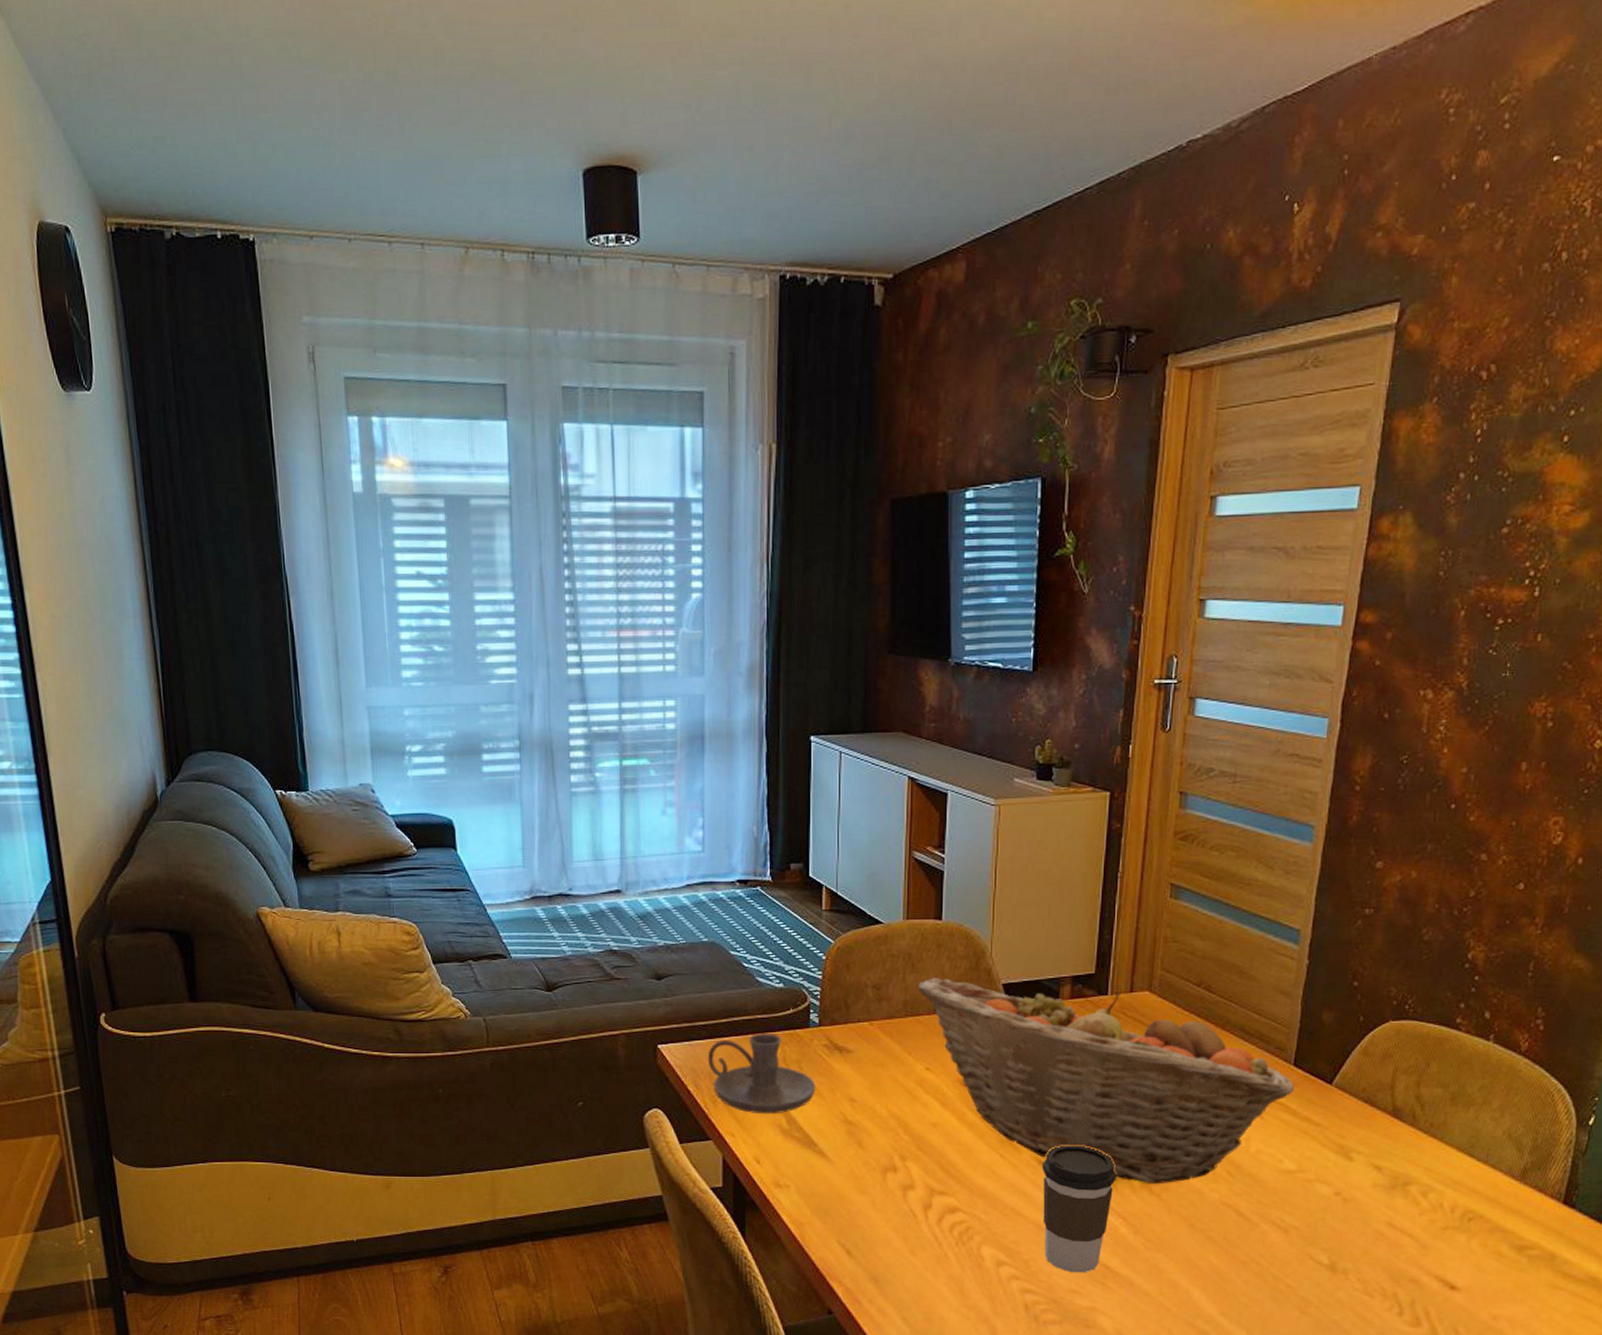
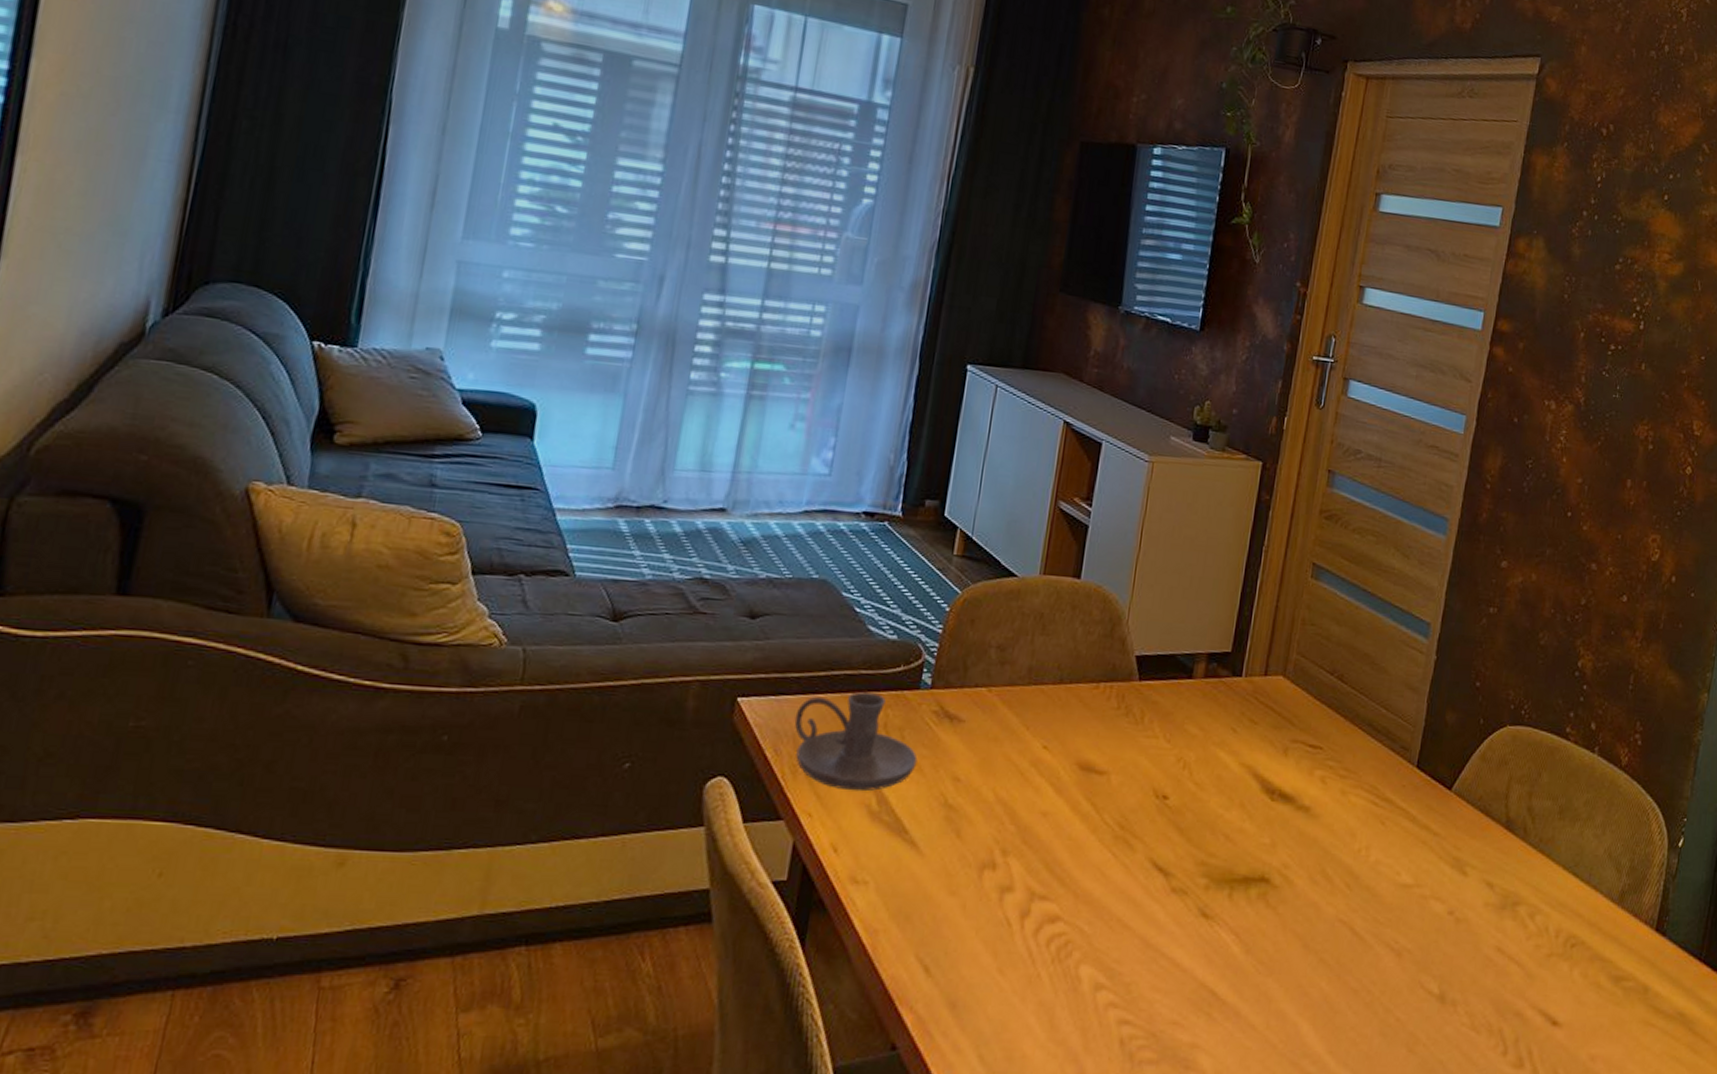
fruit basket: present [918,977,1294,1184] -> none [1046,642,1416,896]
coffee cup: present [1042,1145,1117,1273] -> none [1148,845,1234,1001]

